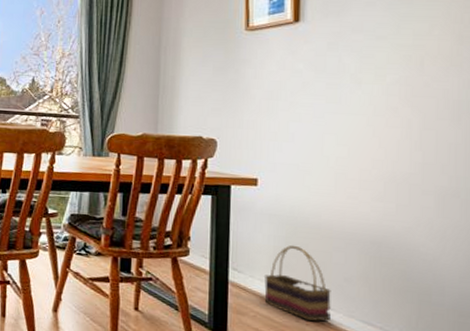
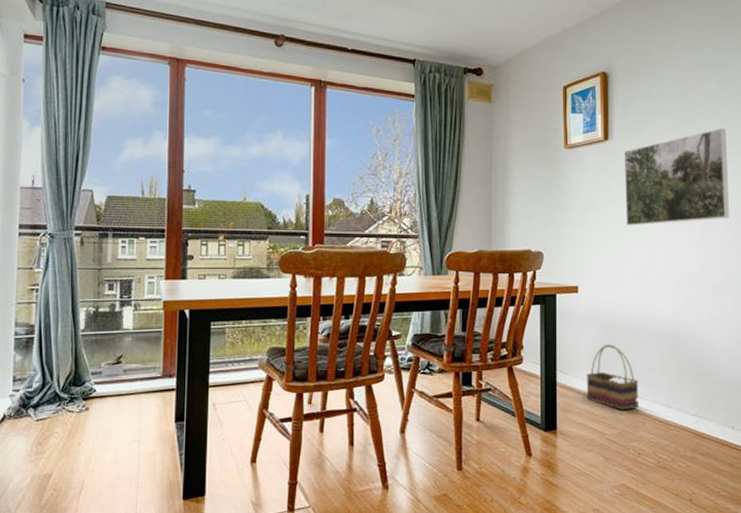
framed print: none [318,8,460,117] -> present [624,128,730,226]

